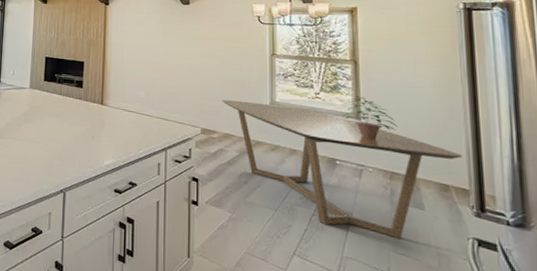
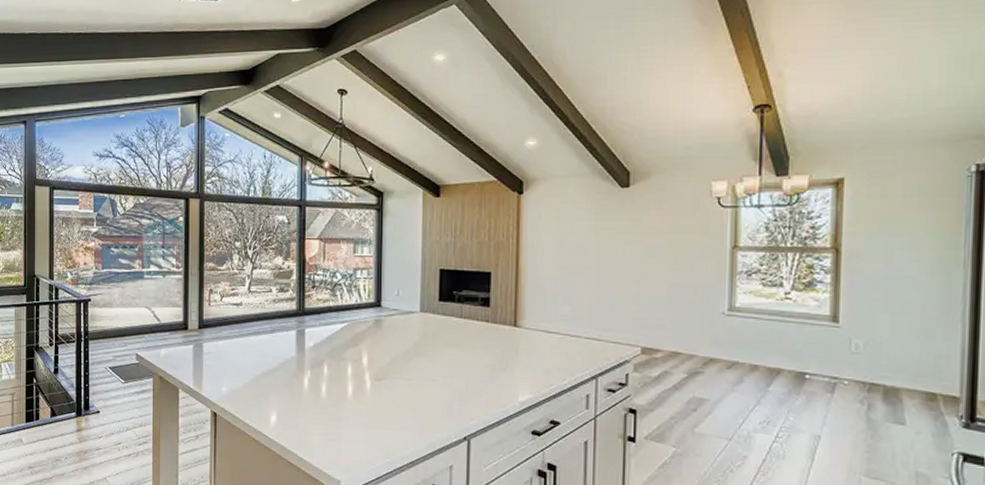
dining table: present [222,99,462,240] -> none [668,308,956,462]
potted plant: present [342,96,398,140] -> none [816,293,883,346]

